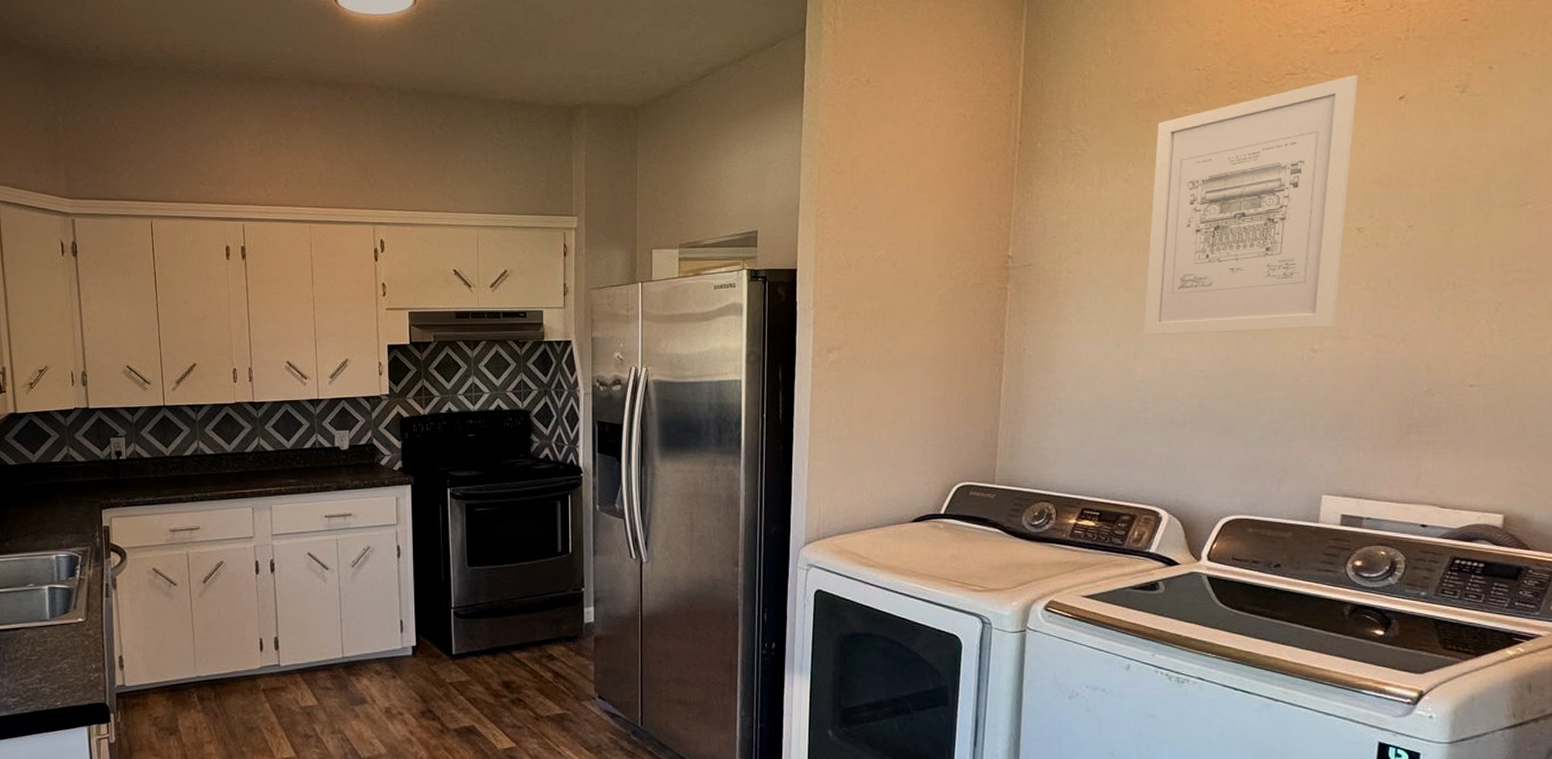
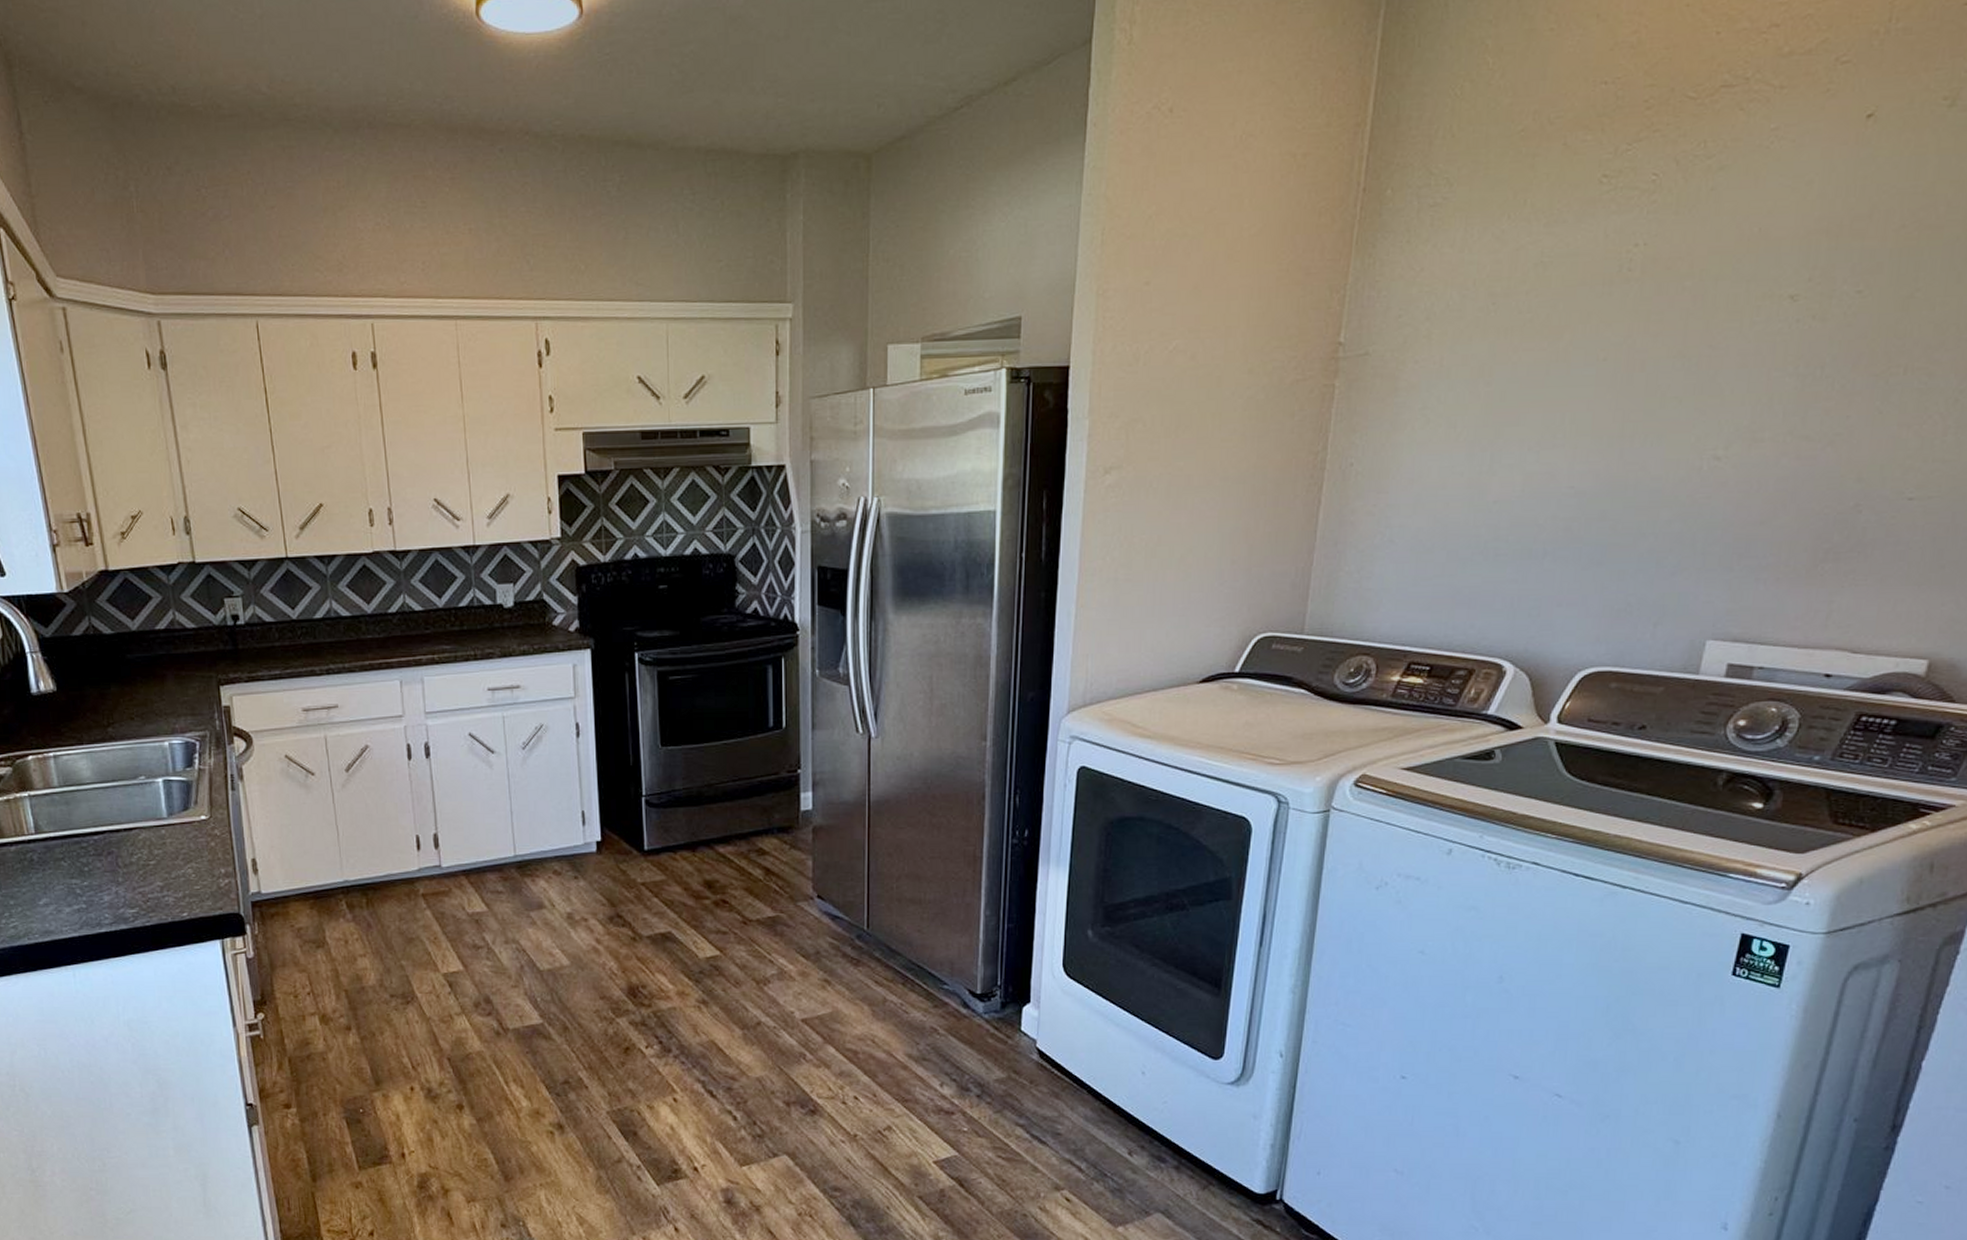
wall art: present [1143,74,1358,335] -> none [1503,84,1816,442]

